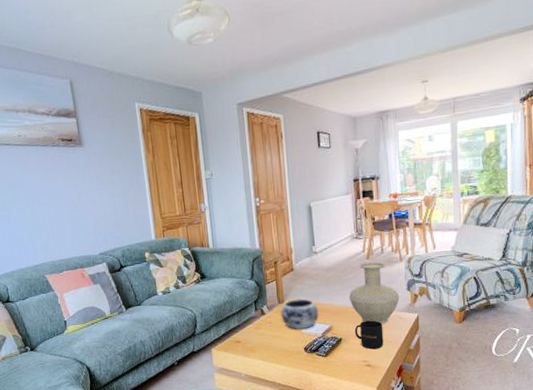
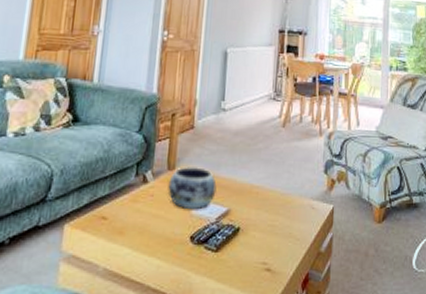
vase: present [349,262,400,324] -> none [255,131,315,213]
mug: present [354,320,384,350] -> none [256,207,292,248]

